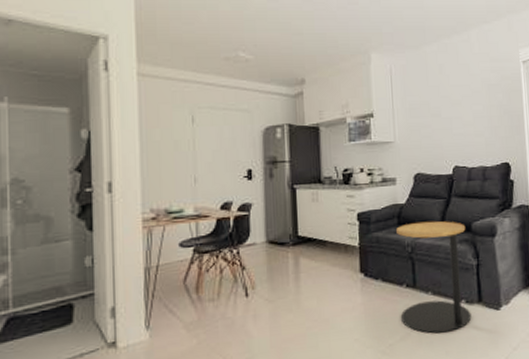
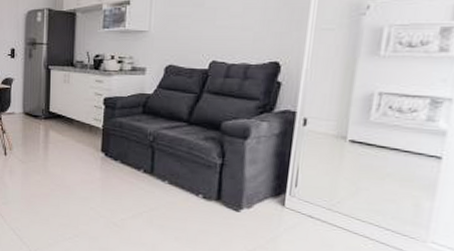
side table: present [396,221,472,334] -> none [135,113,215,221]

